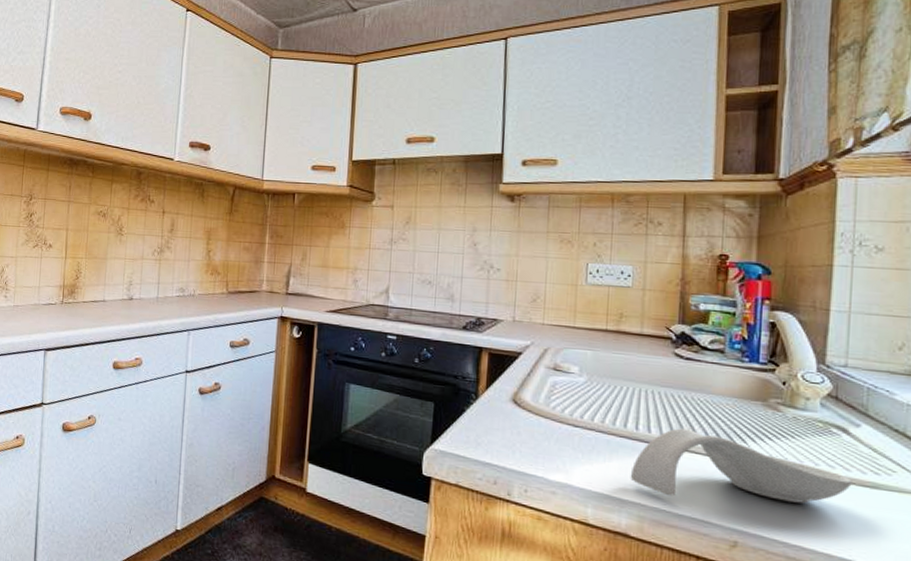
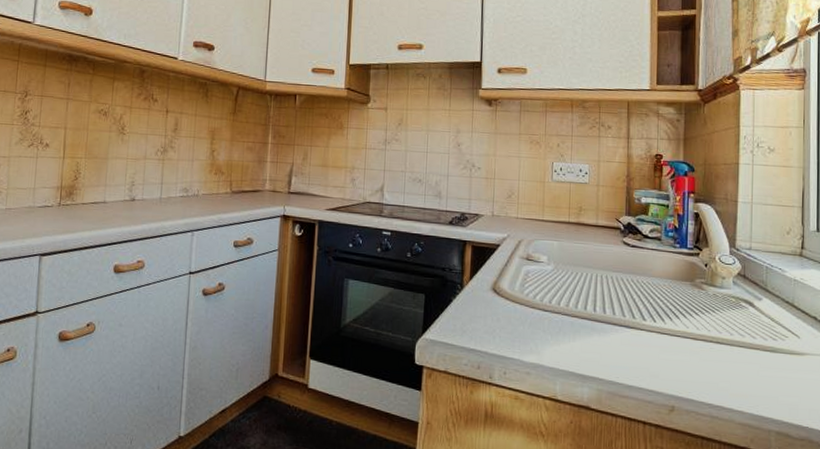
spoon rest: present [630,428,852,504] -> none [590,308,757,370]

